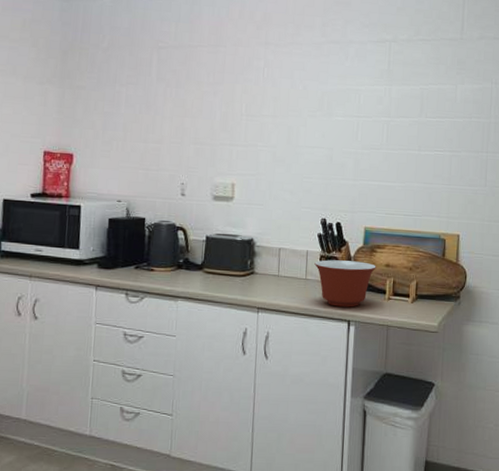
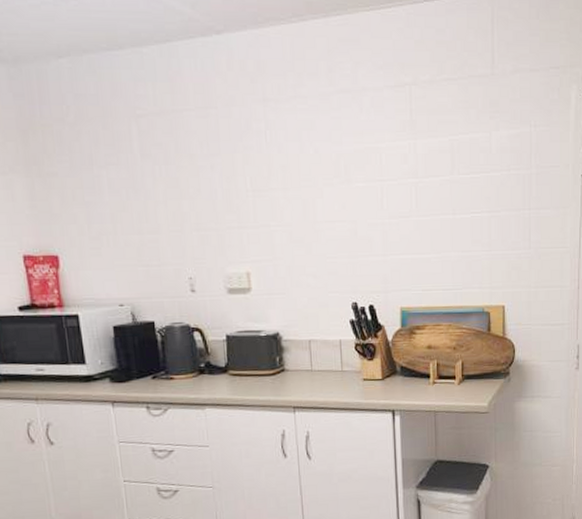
mixing bowl: present [314,259,376,307] -> none [349,346,417,397]

